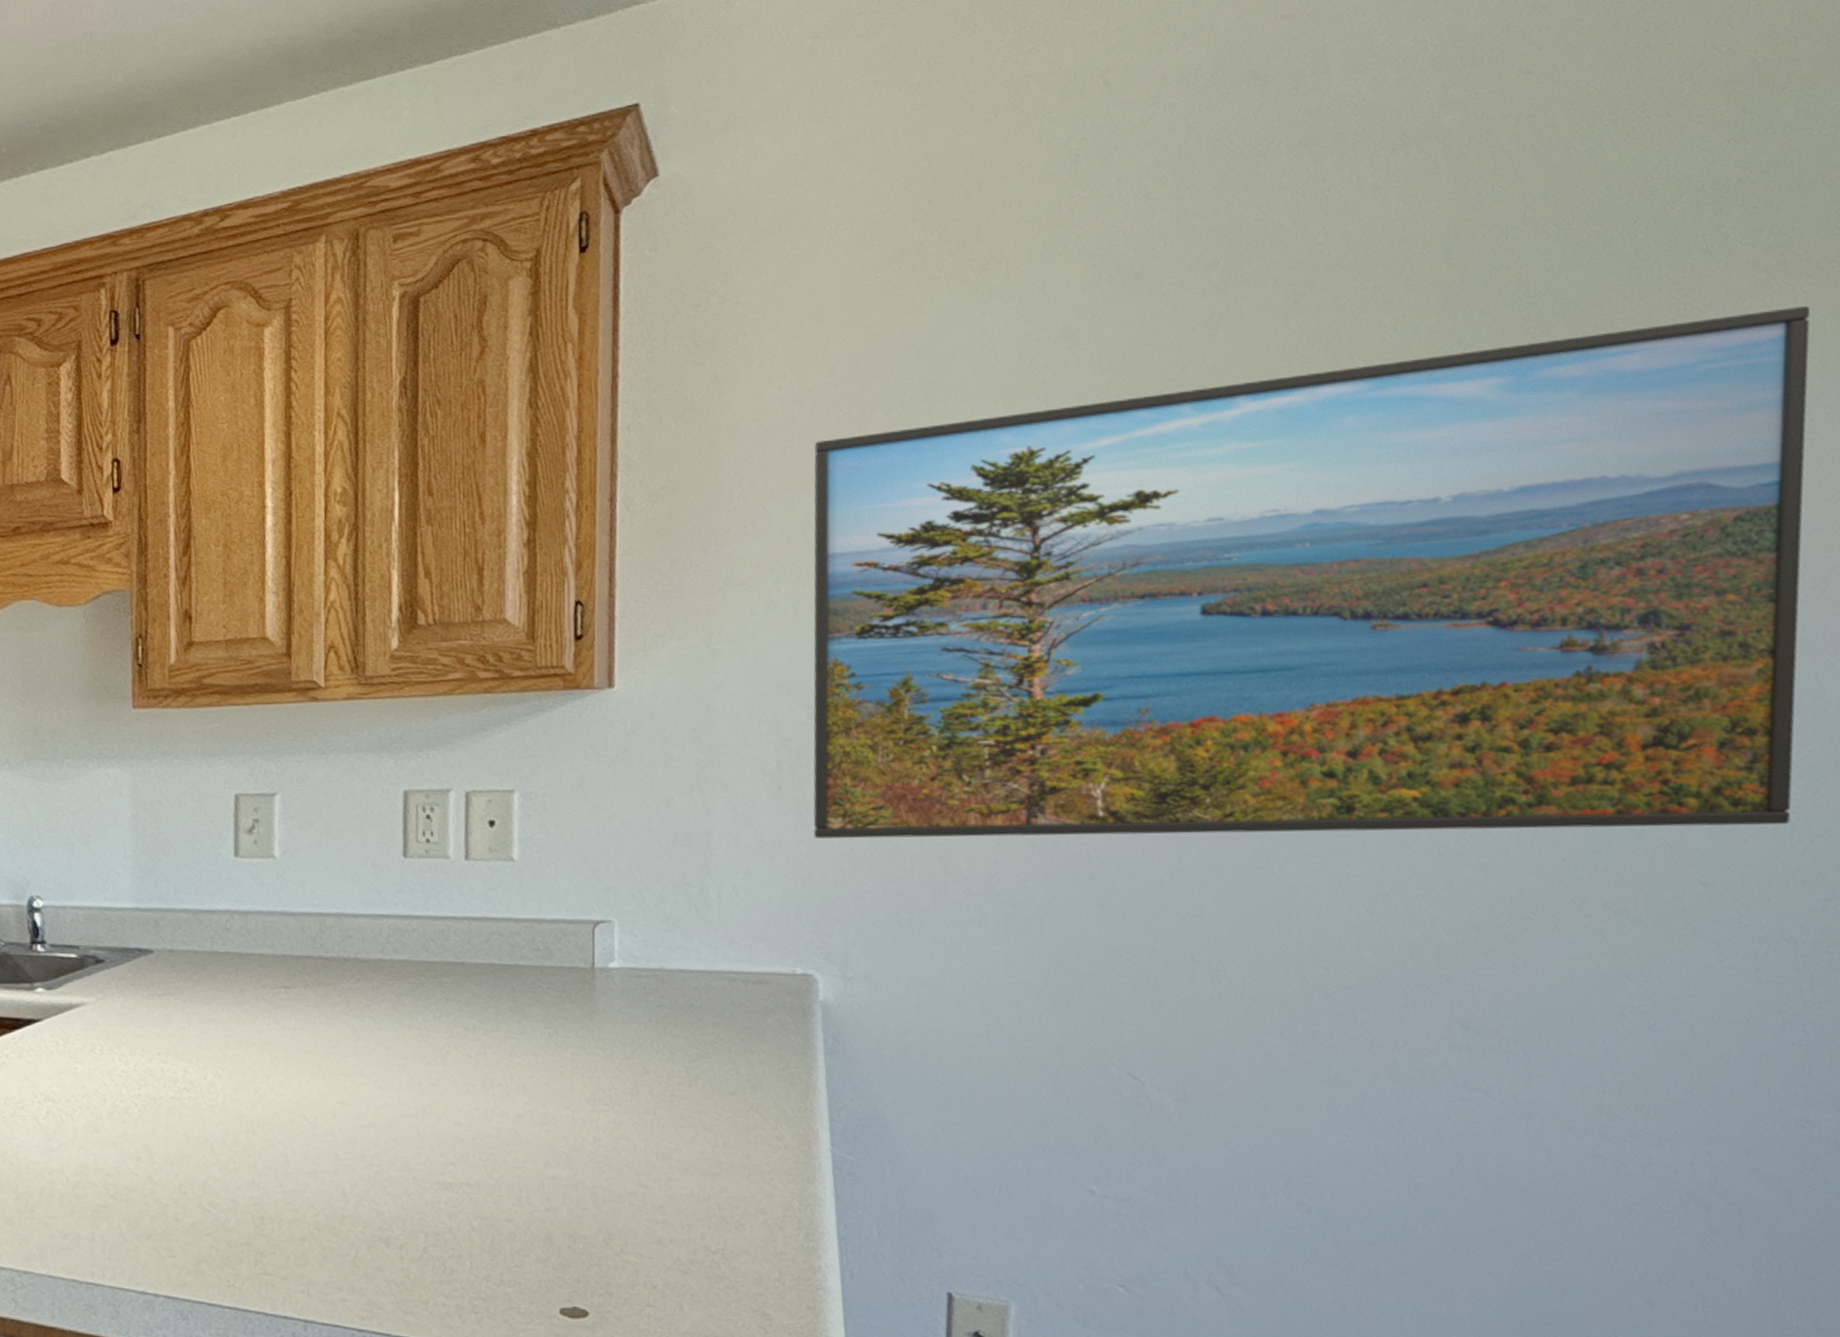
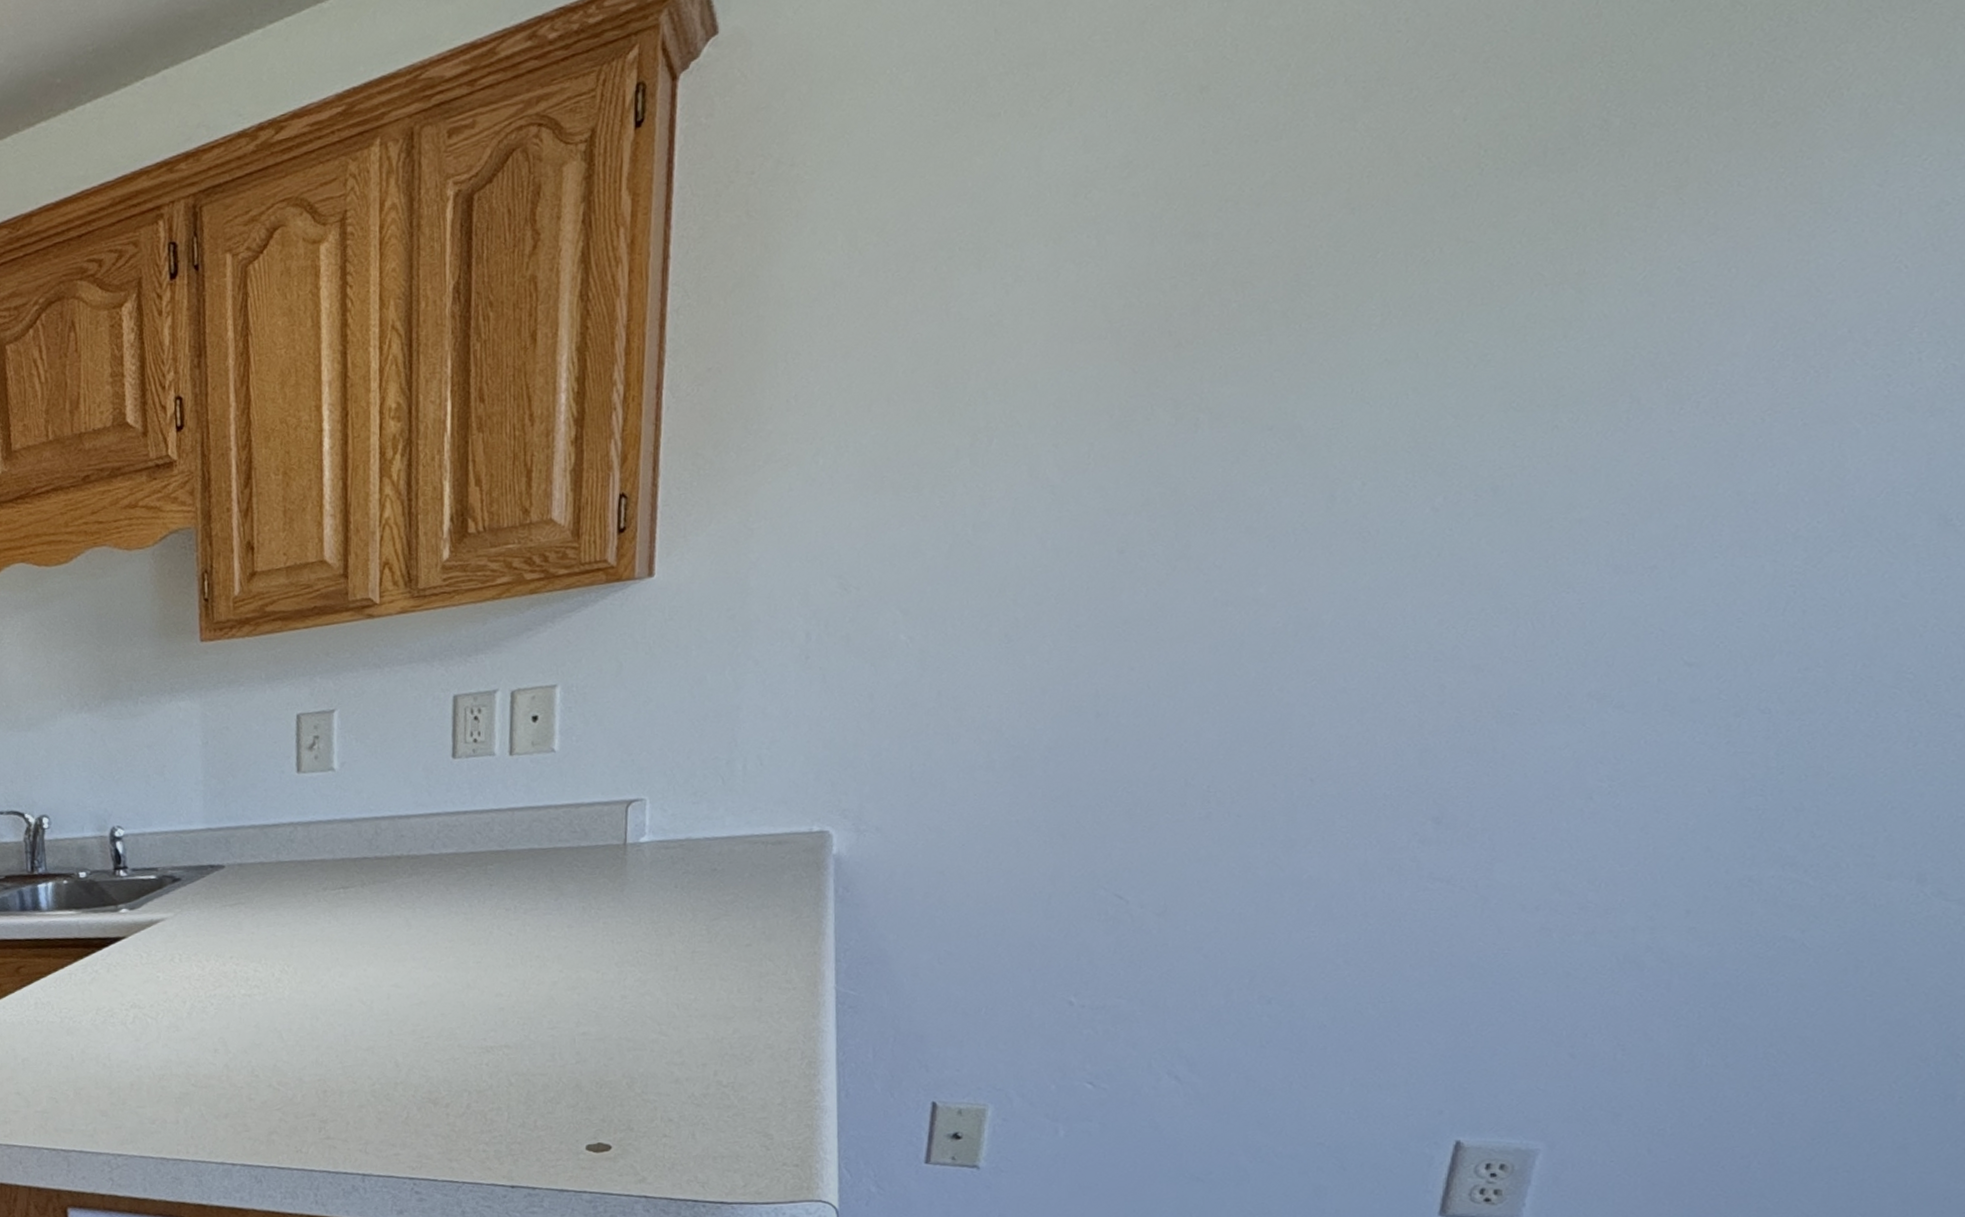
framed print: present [813,306,1811,839] -> none [837,45,1908,703]

